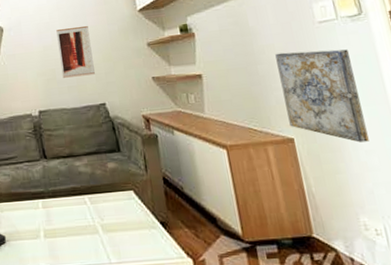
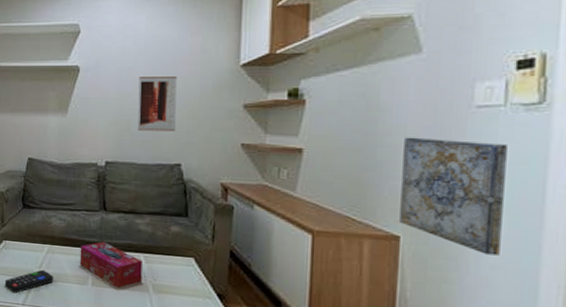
tissue box: none [27,190,91,236] -> present [80,241,142,288]

